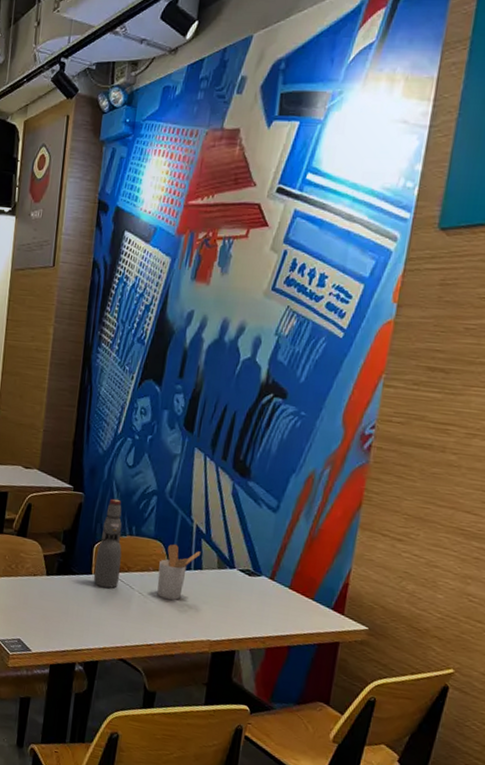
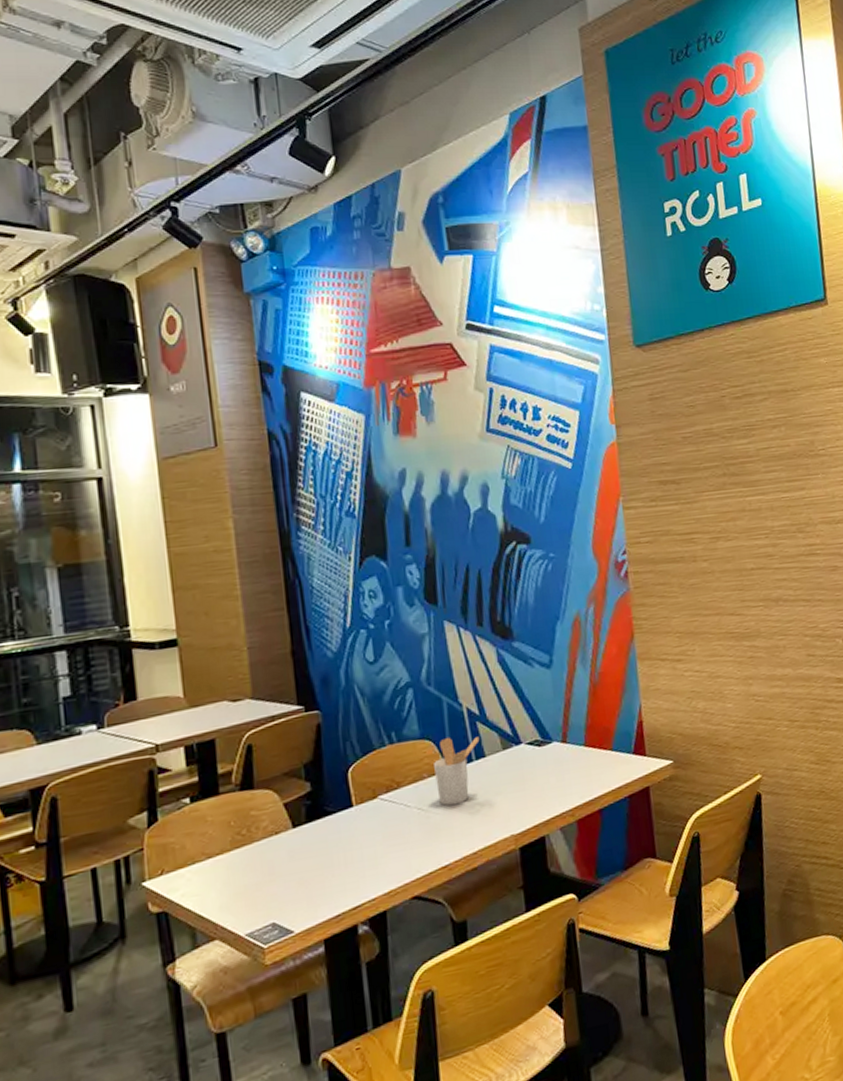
bottle: present [93,498,122,588] -> none [353,705,389,819]

